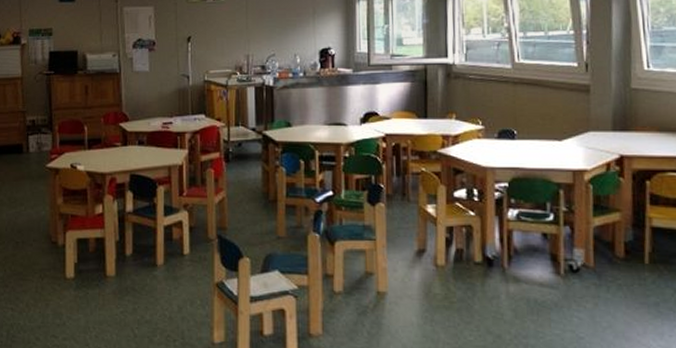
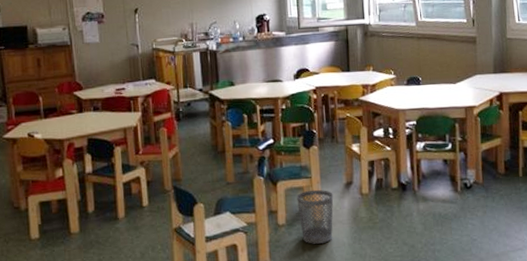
wastebasket: none [357,254,402,320] -> present [297,189,334,244]

